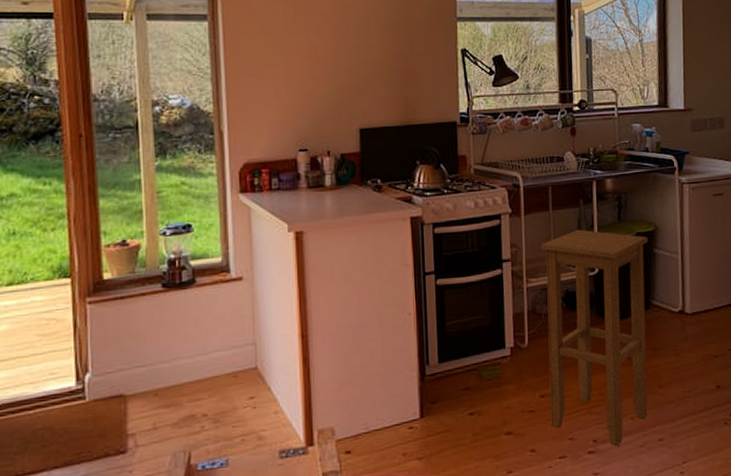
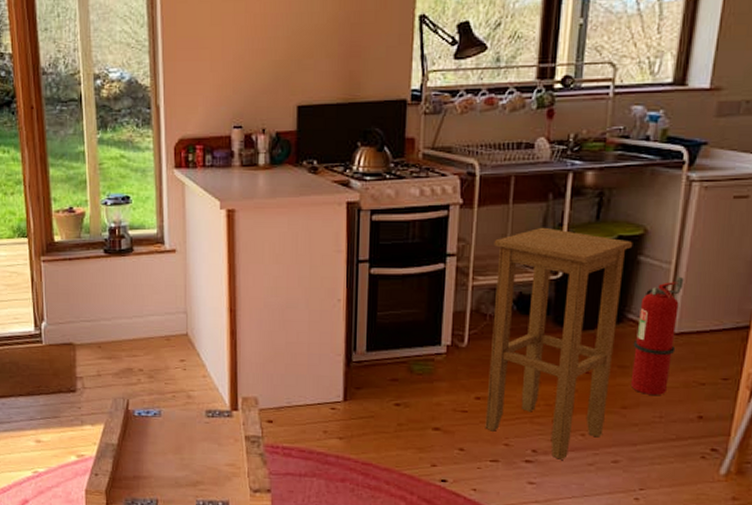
fire extinguisher: none [660,263,692,372] -> present [630,276,684,395]

